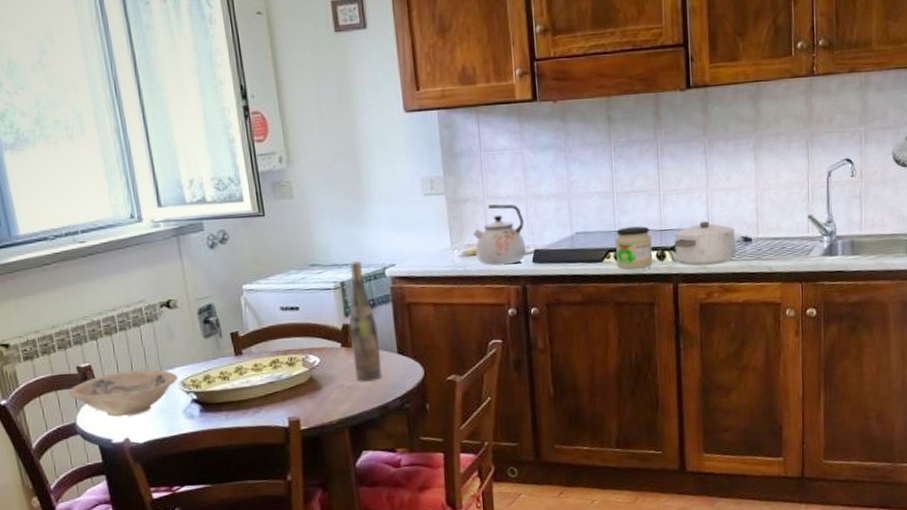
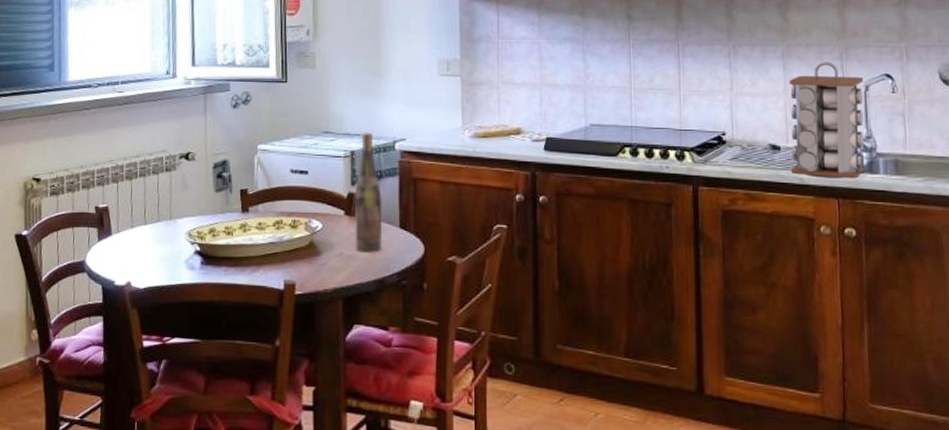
bowl: present [69,369,178,417] -> none [84,215,186,260]
kettle: present [472,204,526,267] -> none [485,90,538,151]
jar: present [616,226,653,271] -> none [632,124,671,168]
cooking pot: present [674,221,736,267] -> none [695,125,762,171]
spice rack: none [759,150,827,265] -> present [788,61,865,179]

